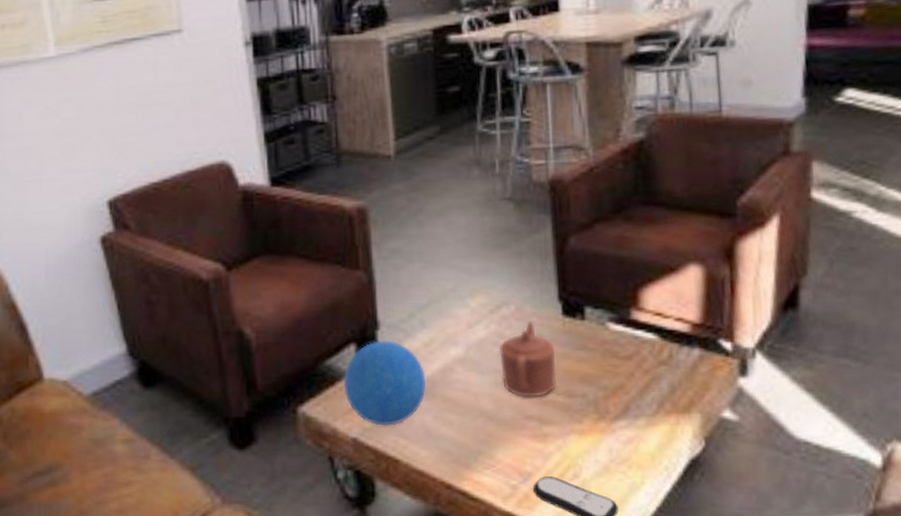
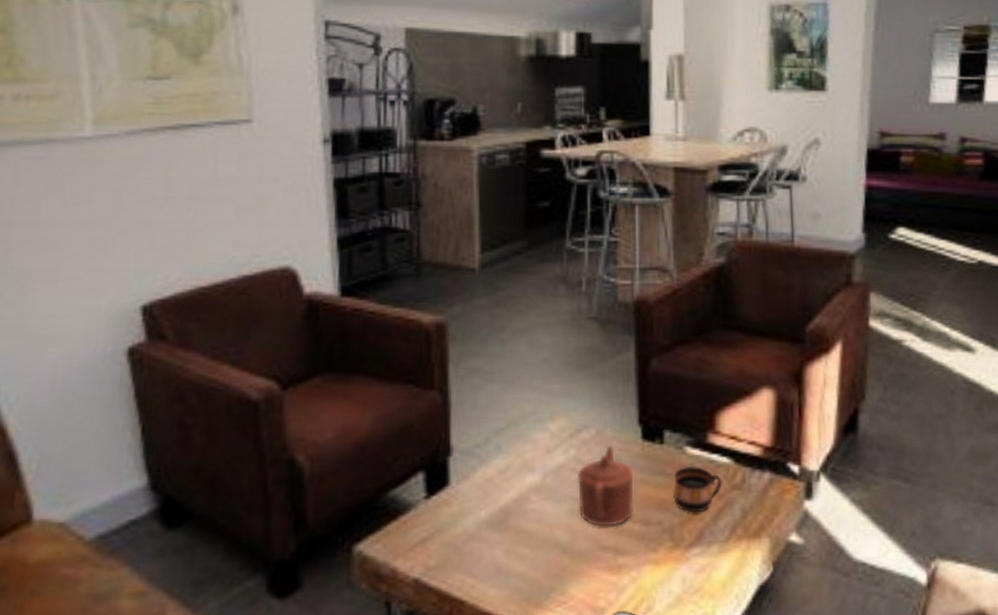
decorative ball: present [343,340,427,426] -> none [407,467,499,564]
cup: none [596,341,648,387] -> present [673,465,722,513]

